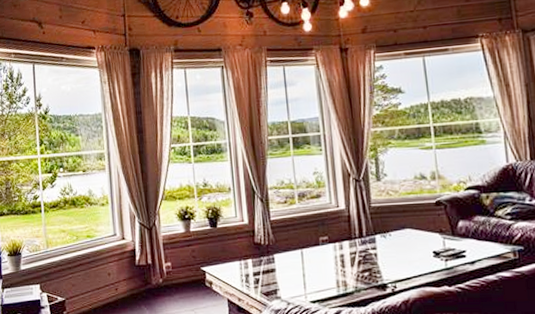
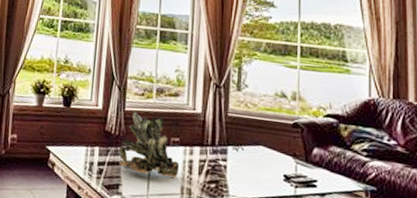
plant: none [271,220,332,276] -> present [118,112,180,178]

